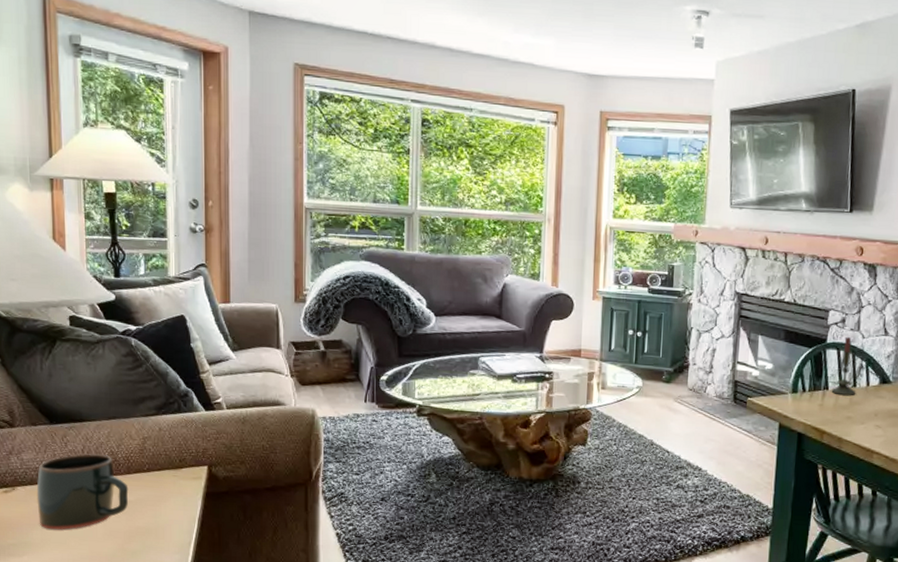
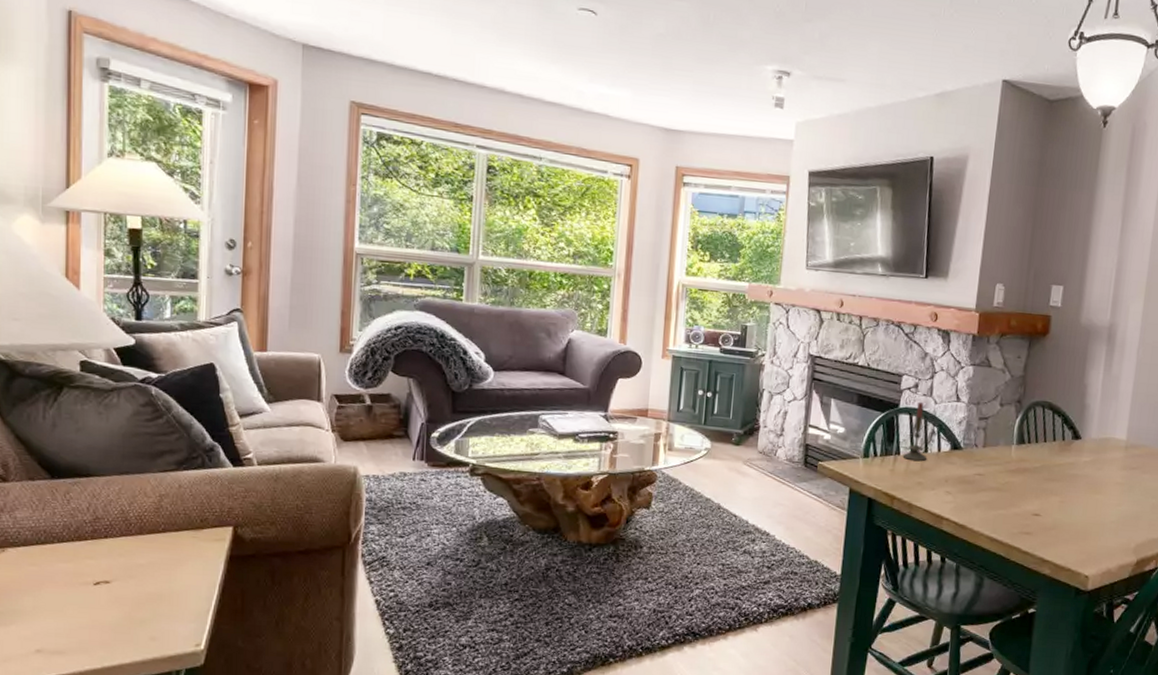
mug: present [36,453,129,530] -> none [30,512,140,596]

